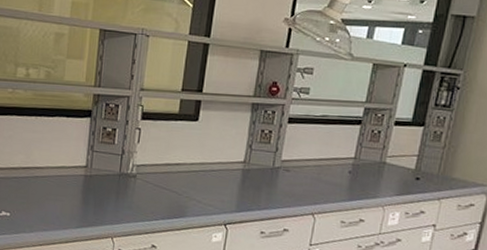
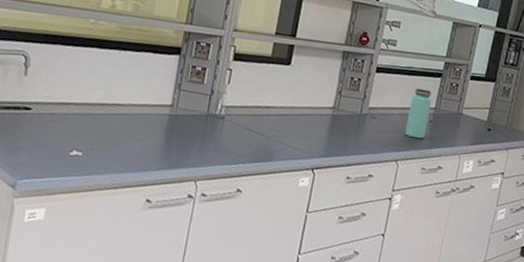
bottle: none [322,138,351,191] -> present [405,88,432,139]

